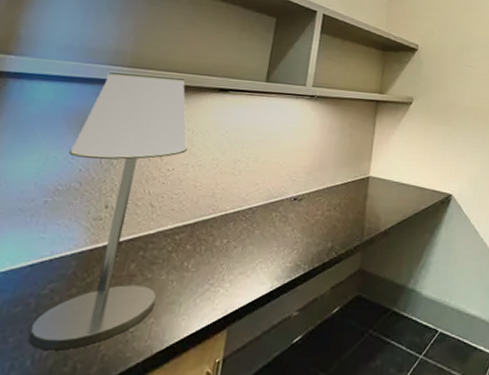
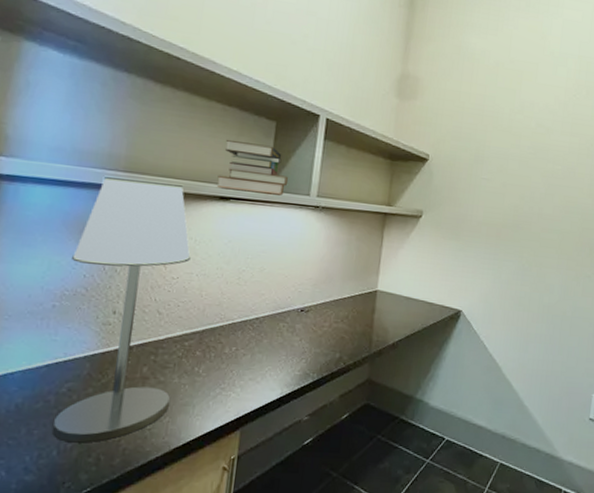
books: none [216,34,285,86] -> present [216,139,288,196]

